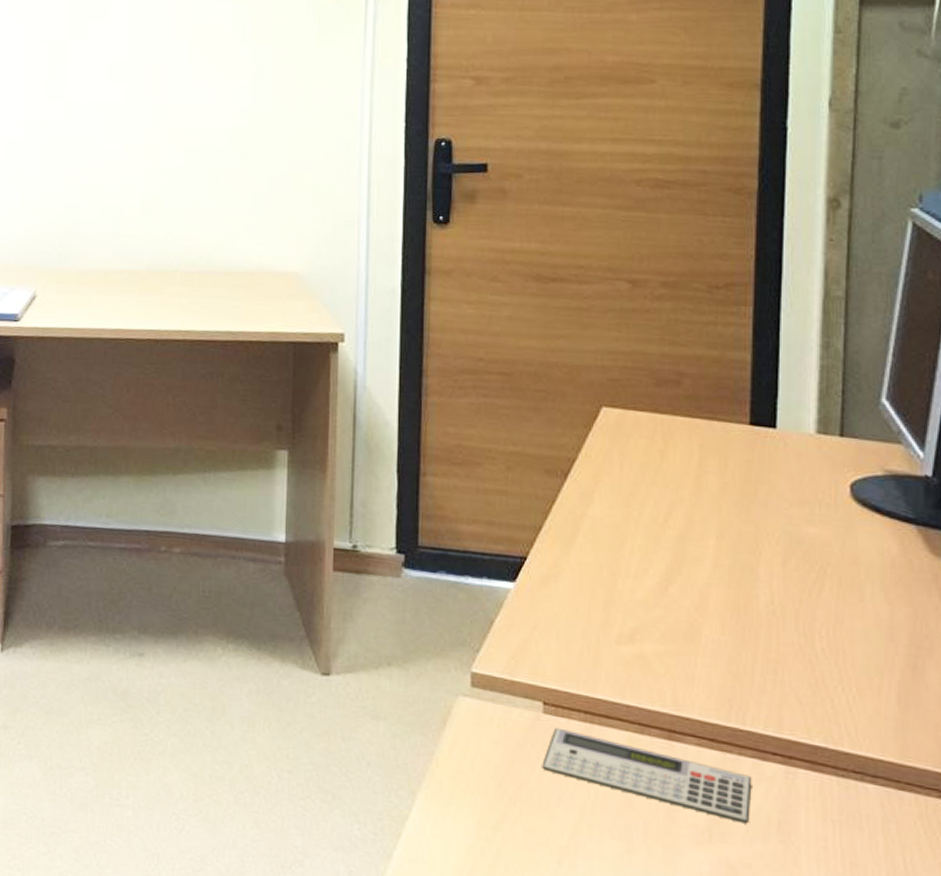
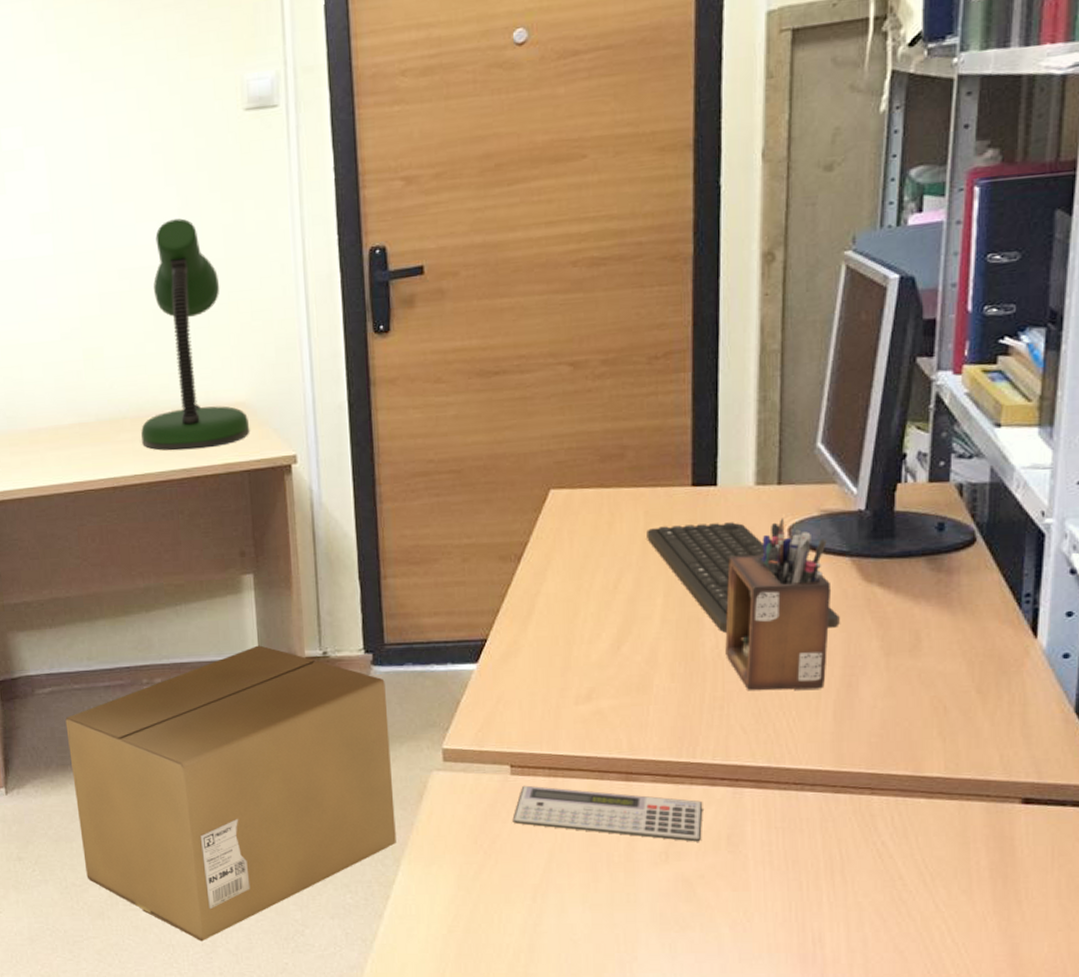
box: none [74,527,416,856] -> present [65,645,396,942]
desk lamp: none [190,86,300,313] -> present [141,218,250,450]
computer keyboard: none [701,463,905,601] -> present [647,522,840,632]
desk organizer: none [781,472,896,667] -> present [725,518,832,691]

